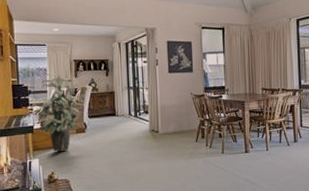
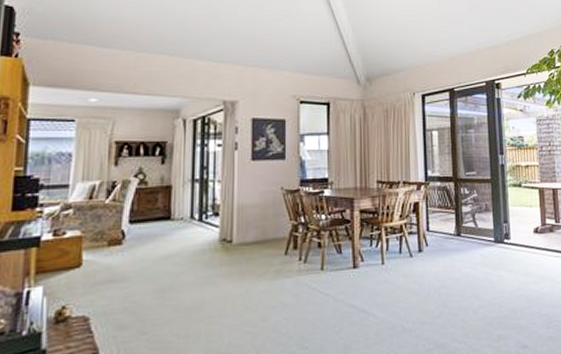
indoor plant: present [34,72,79,151] -> none [46,159,118,274]

